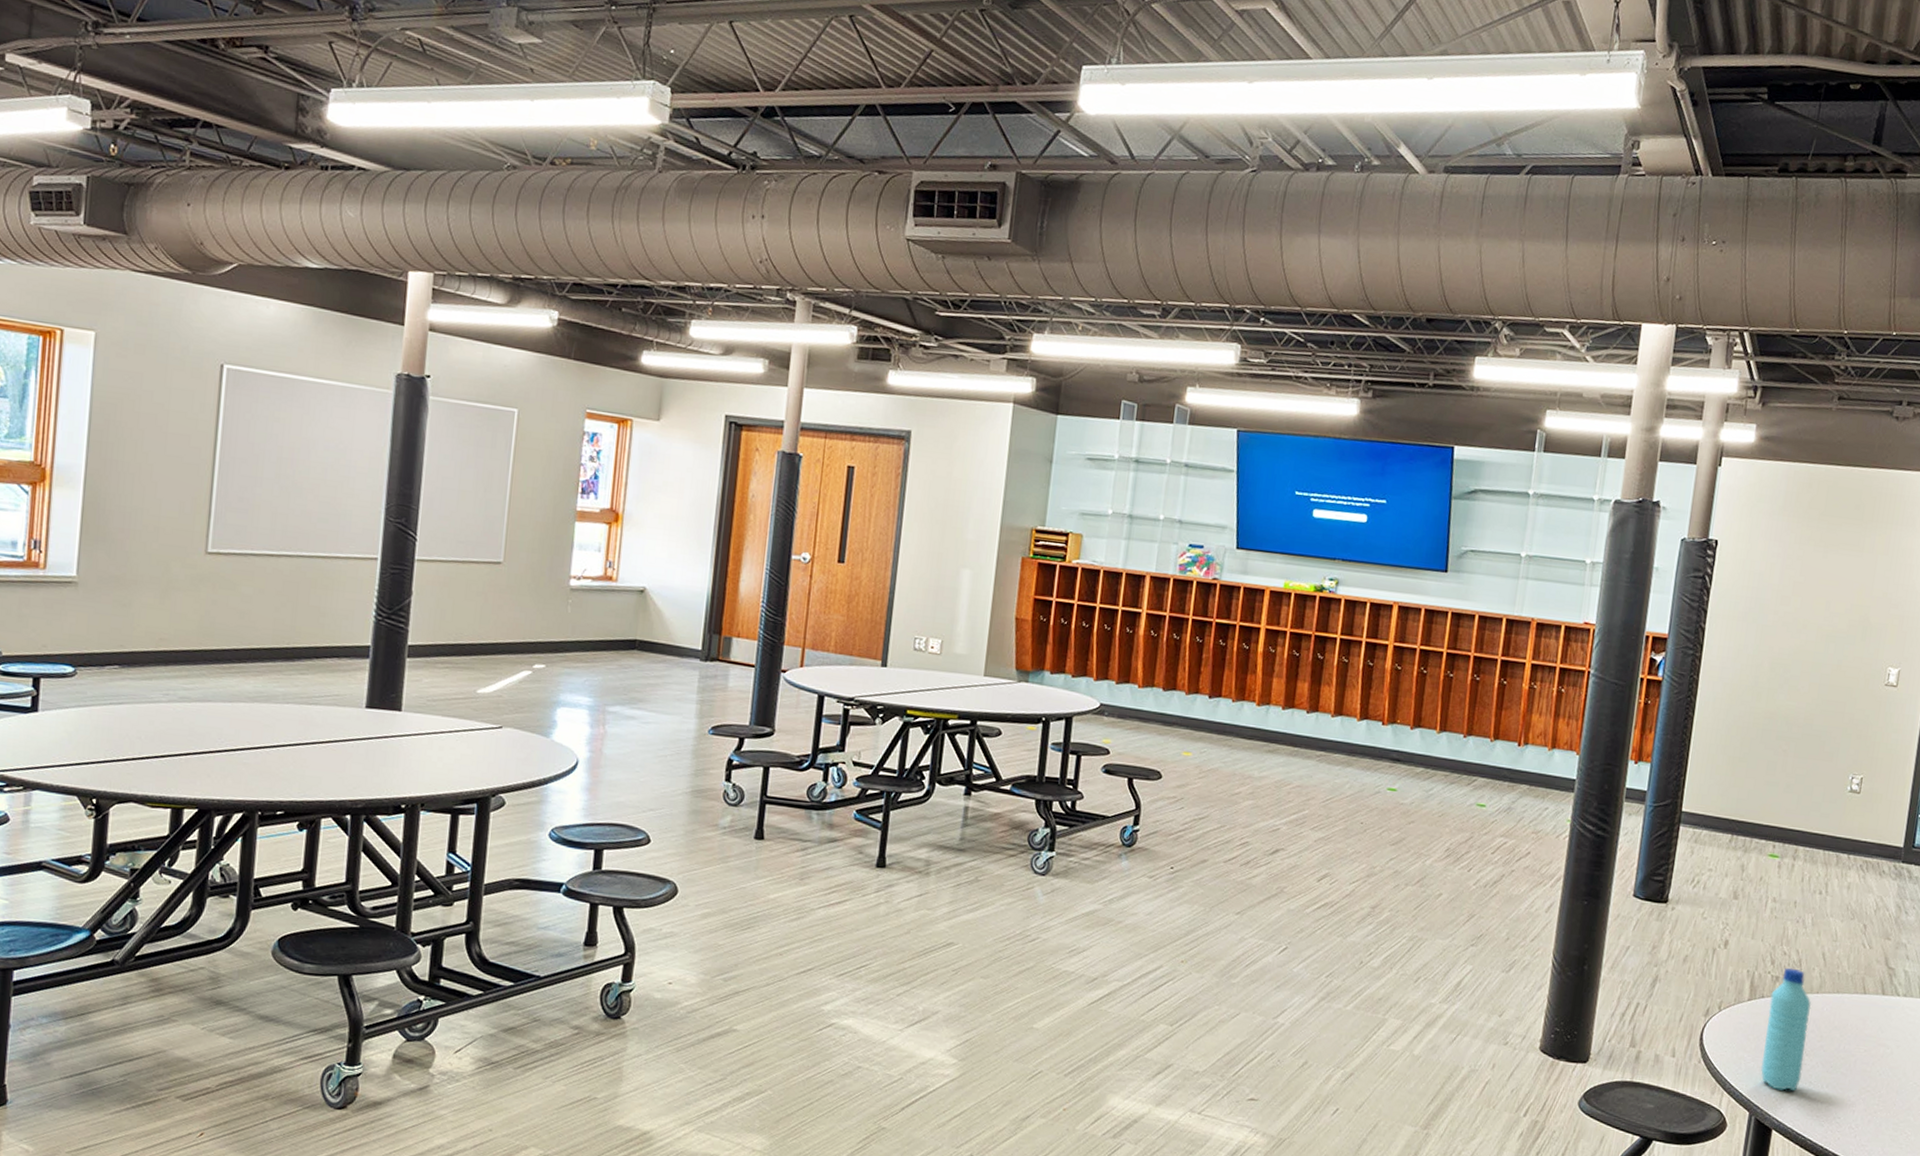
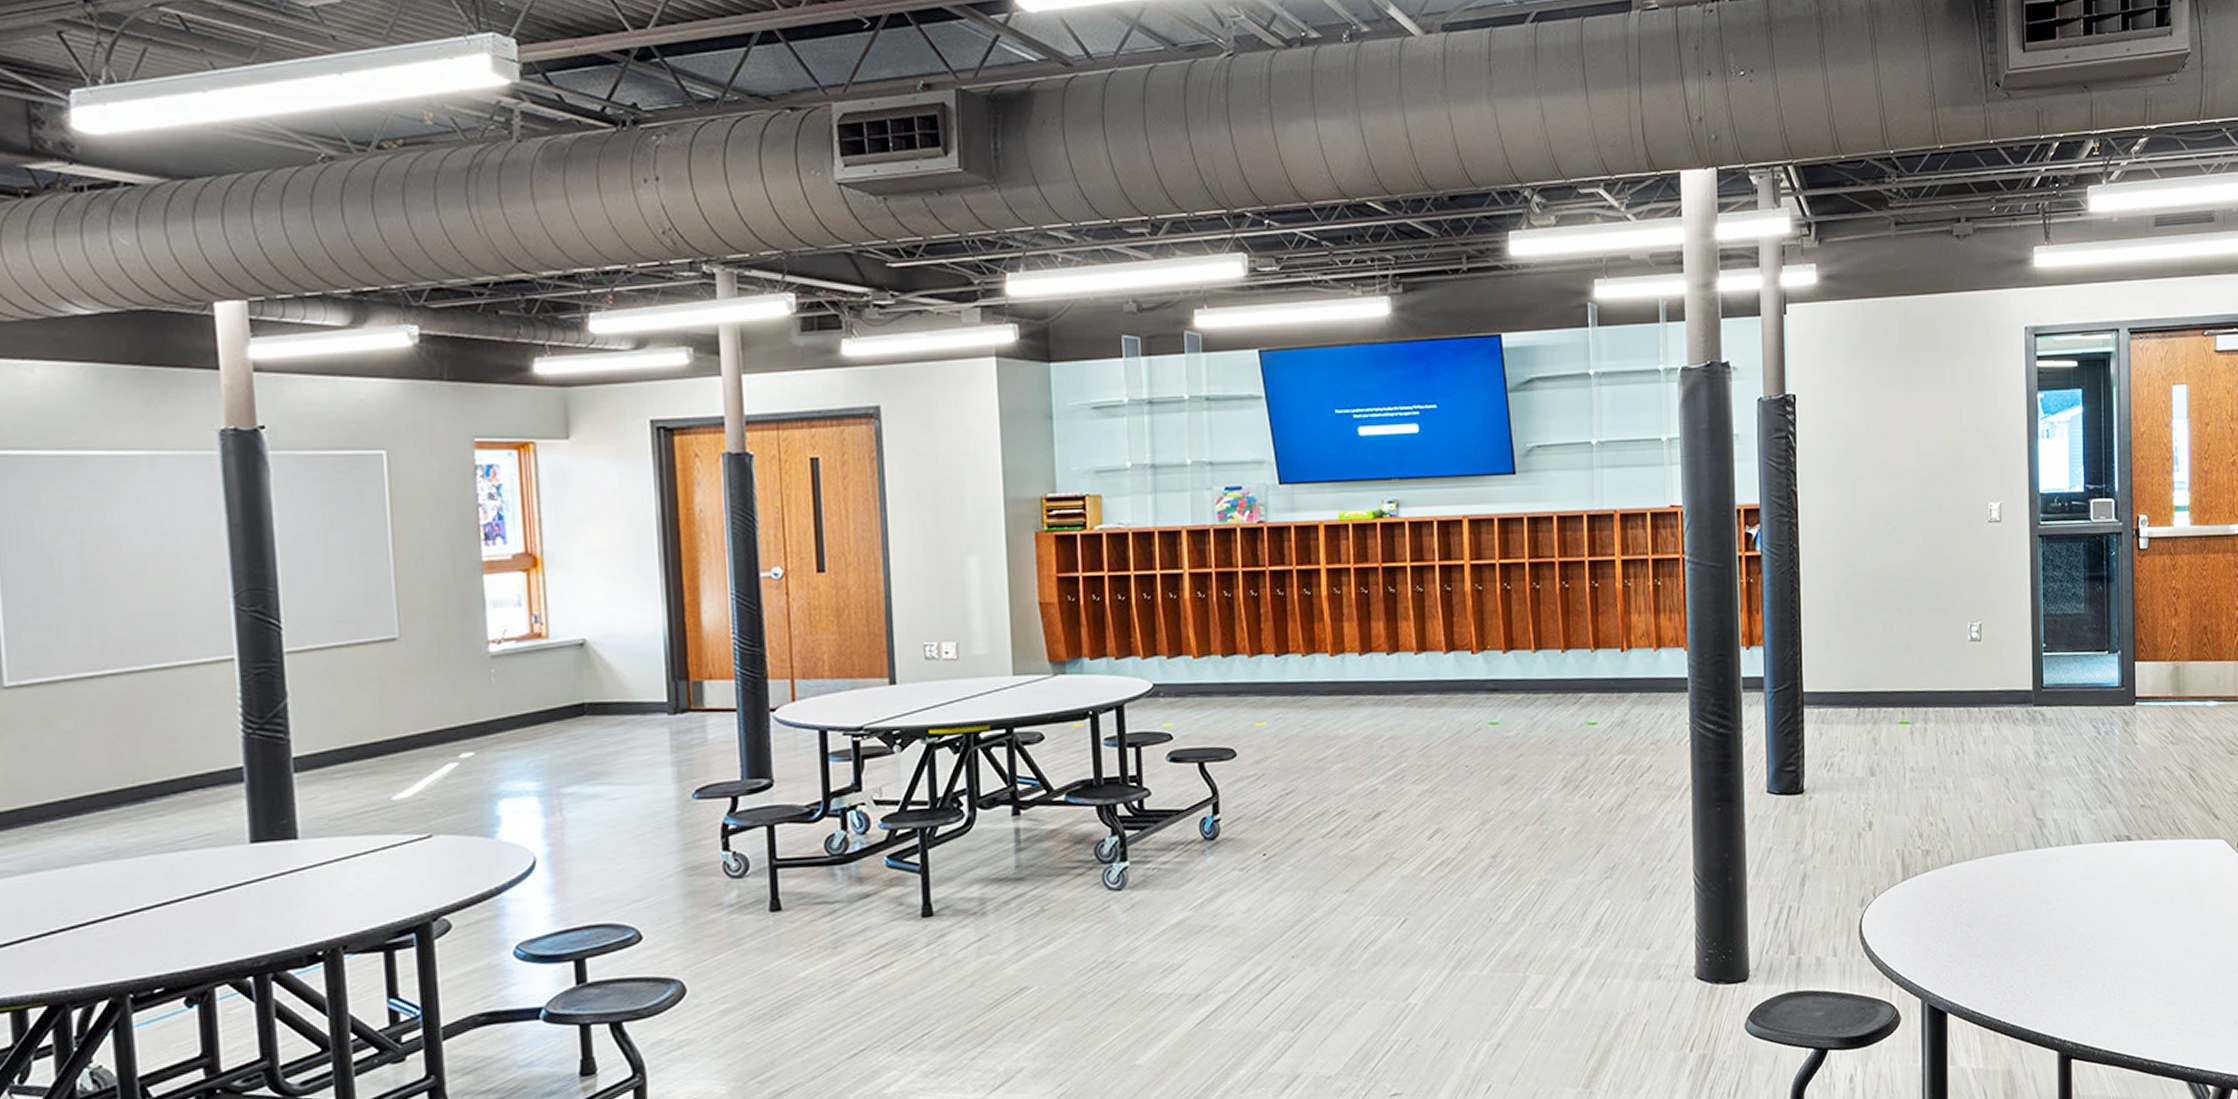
water bottle: present [1760,967,1812,1092] -> none [1924,838,1968,970]

